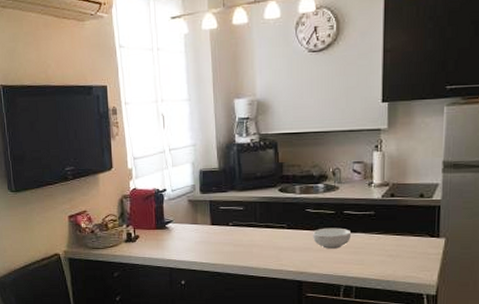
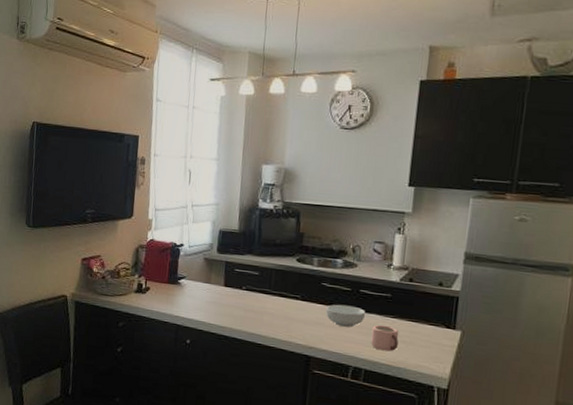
mug: none [359,242,385,267] -> present [371,324,399,352]

